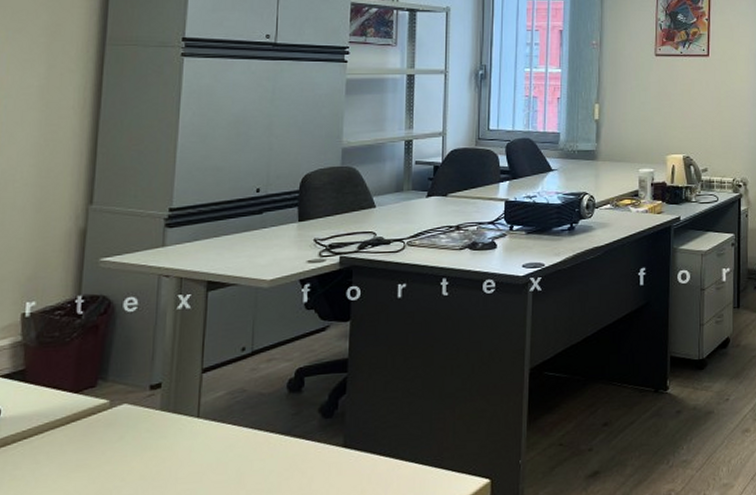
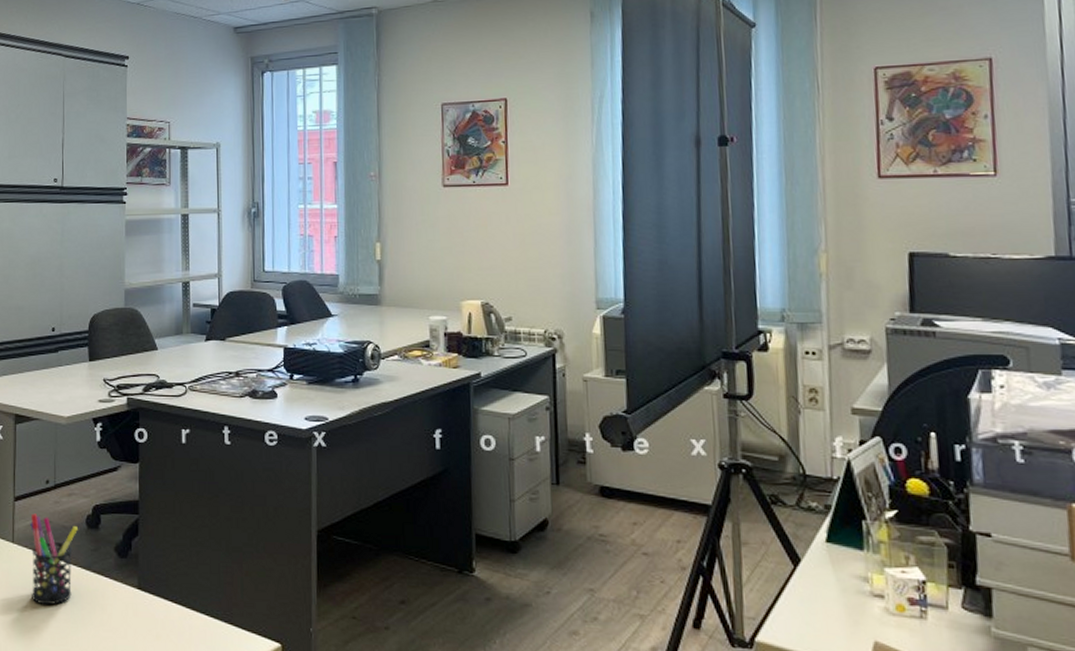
pen holder: none [218,383,279,479] -> present [30,513,79,606]

